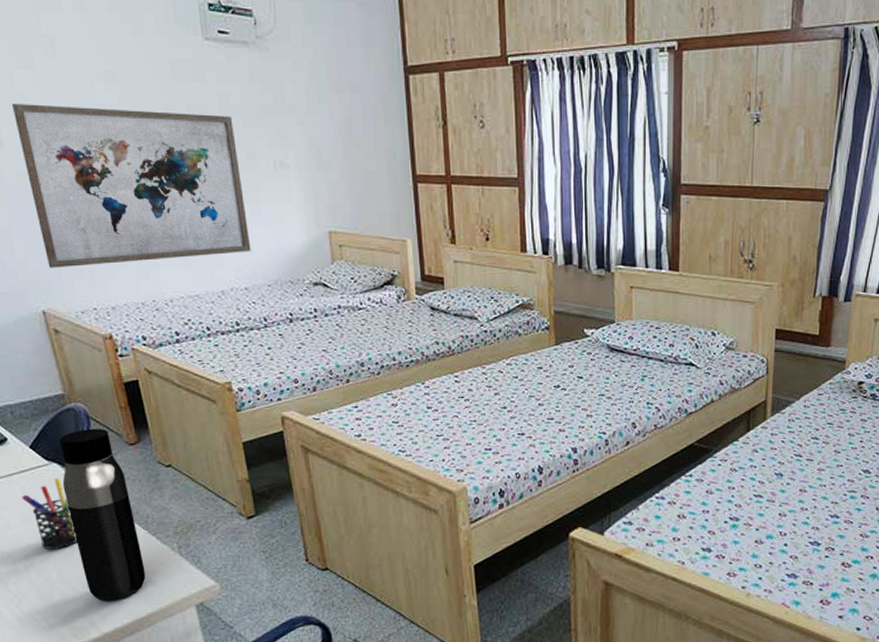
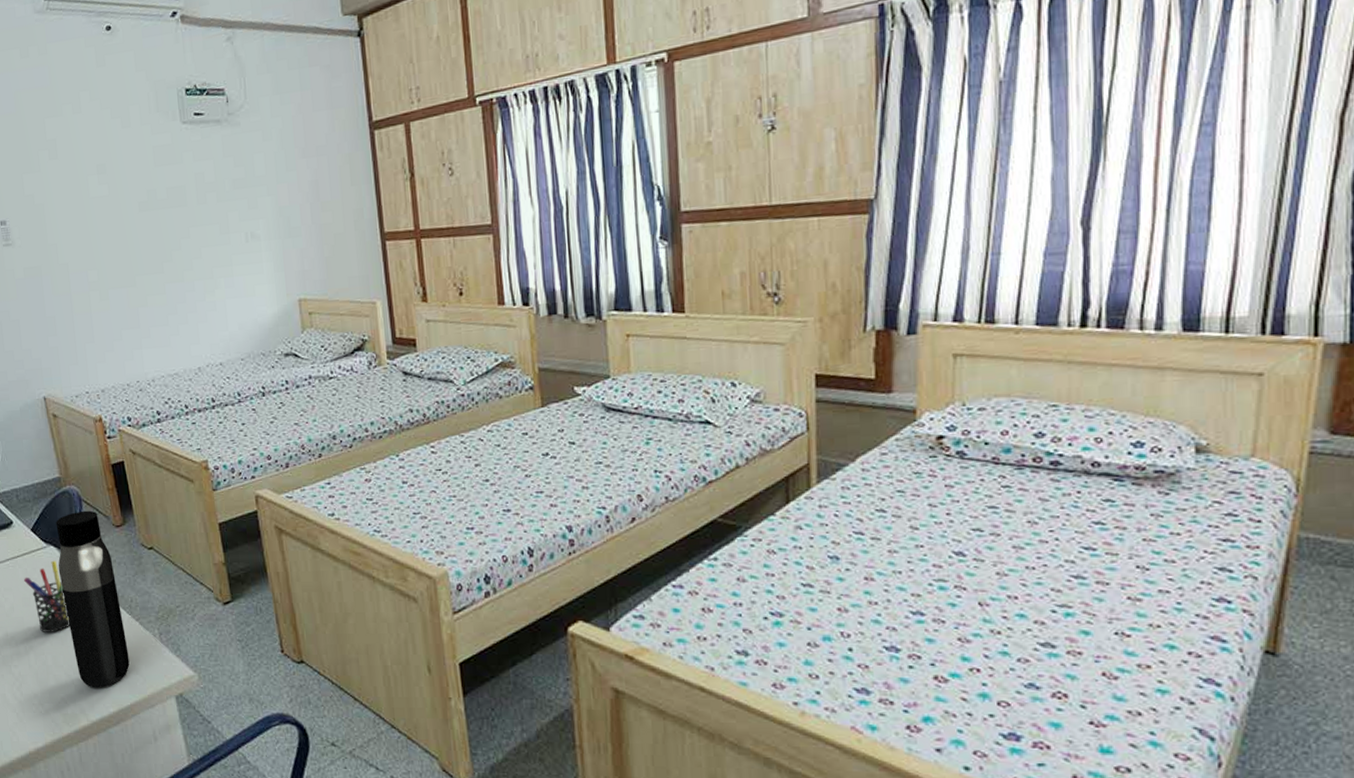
wall art: present [11,103,252,268] -> none [21,193,226,356]

